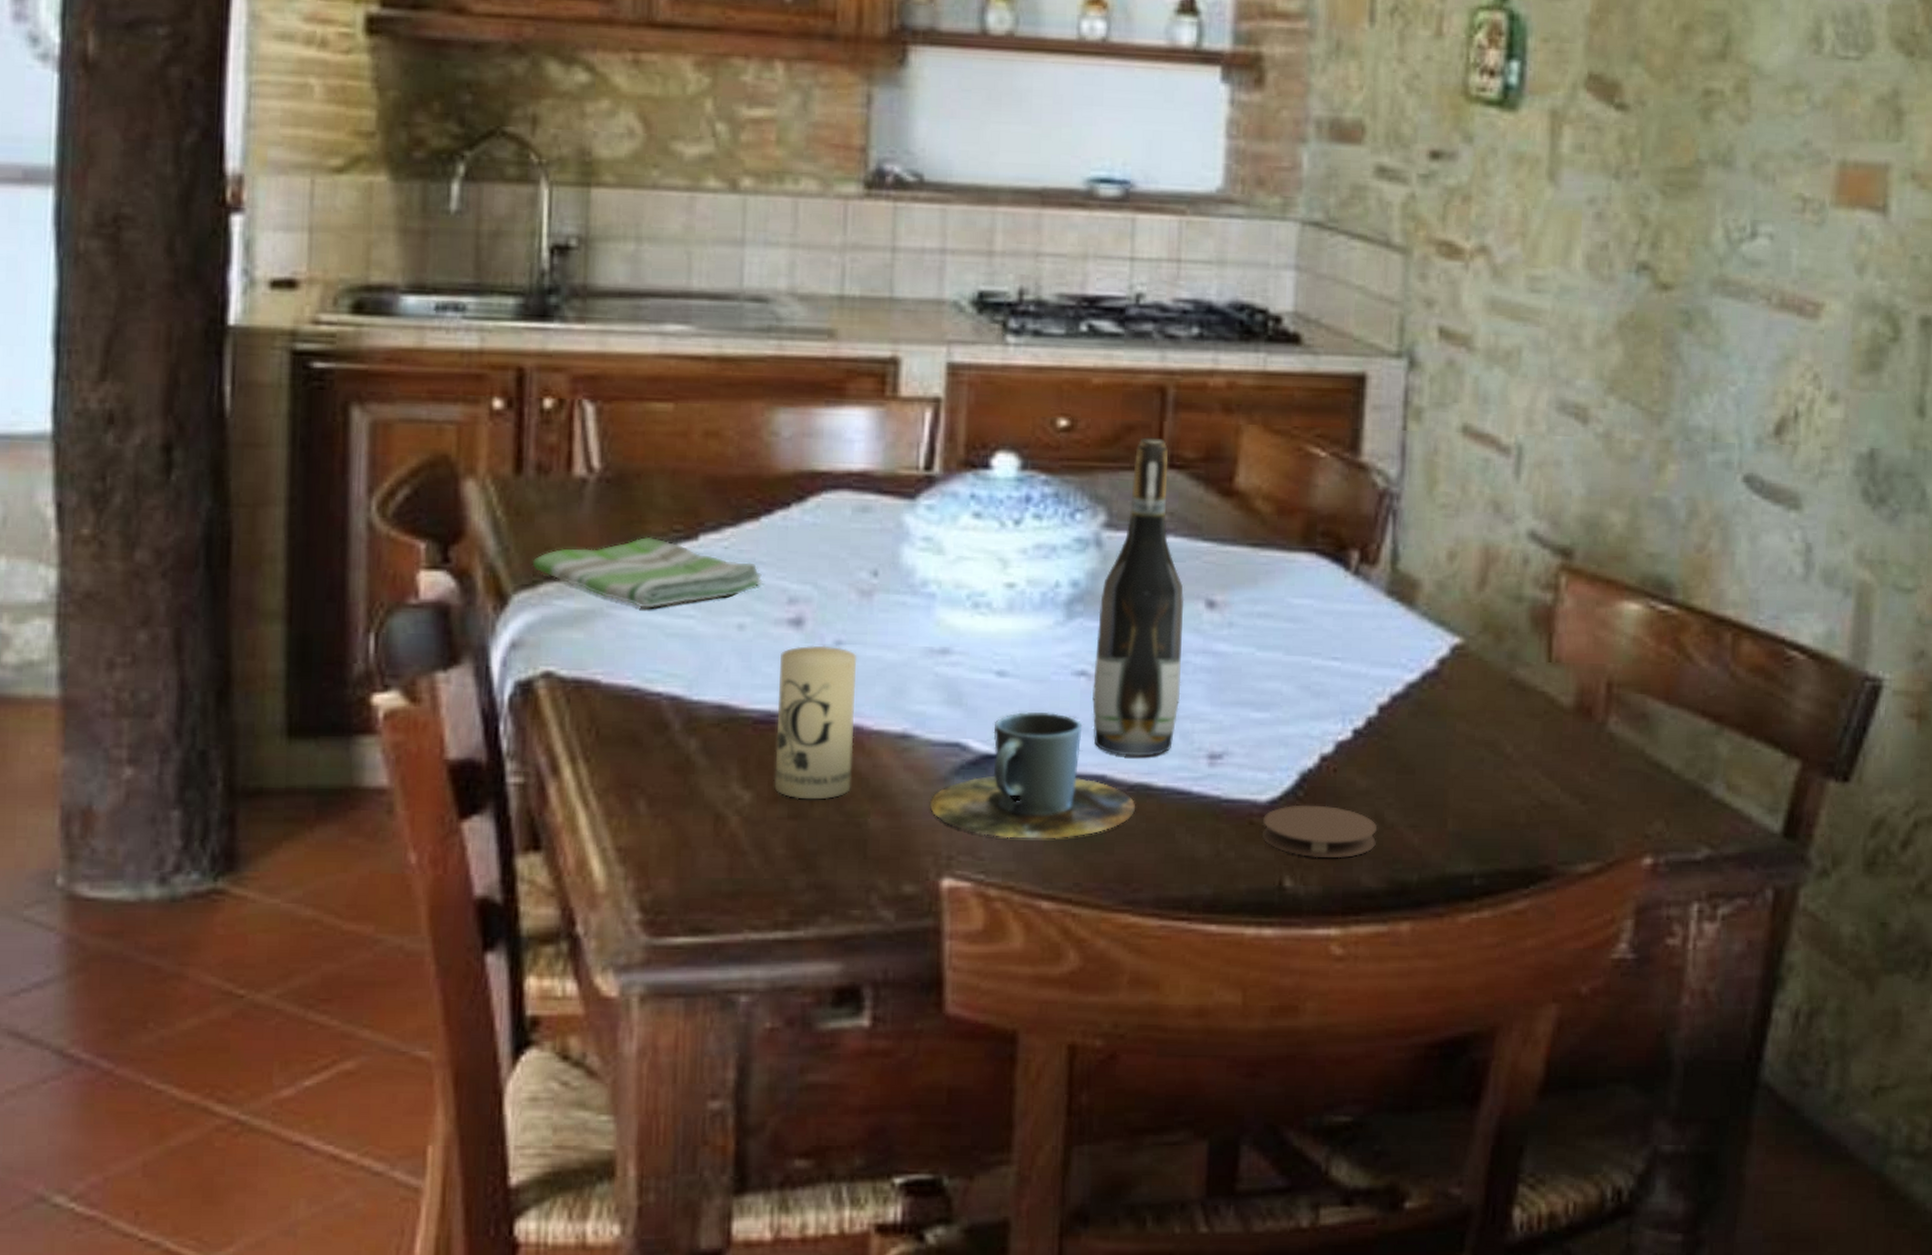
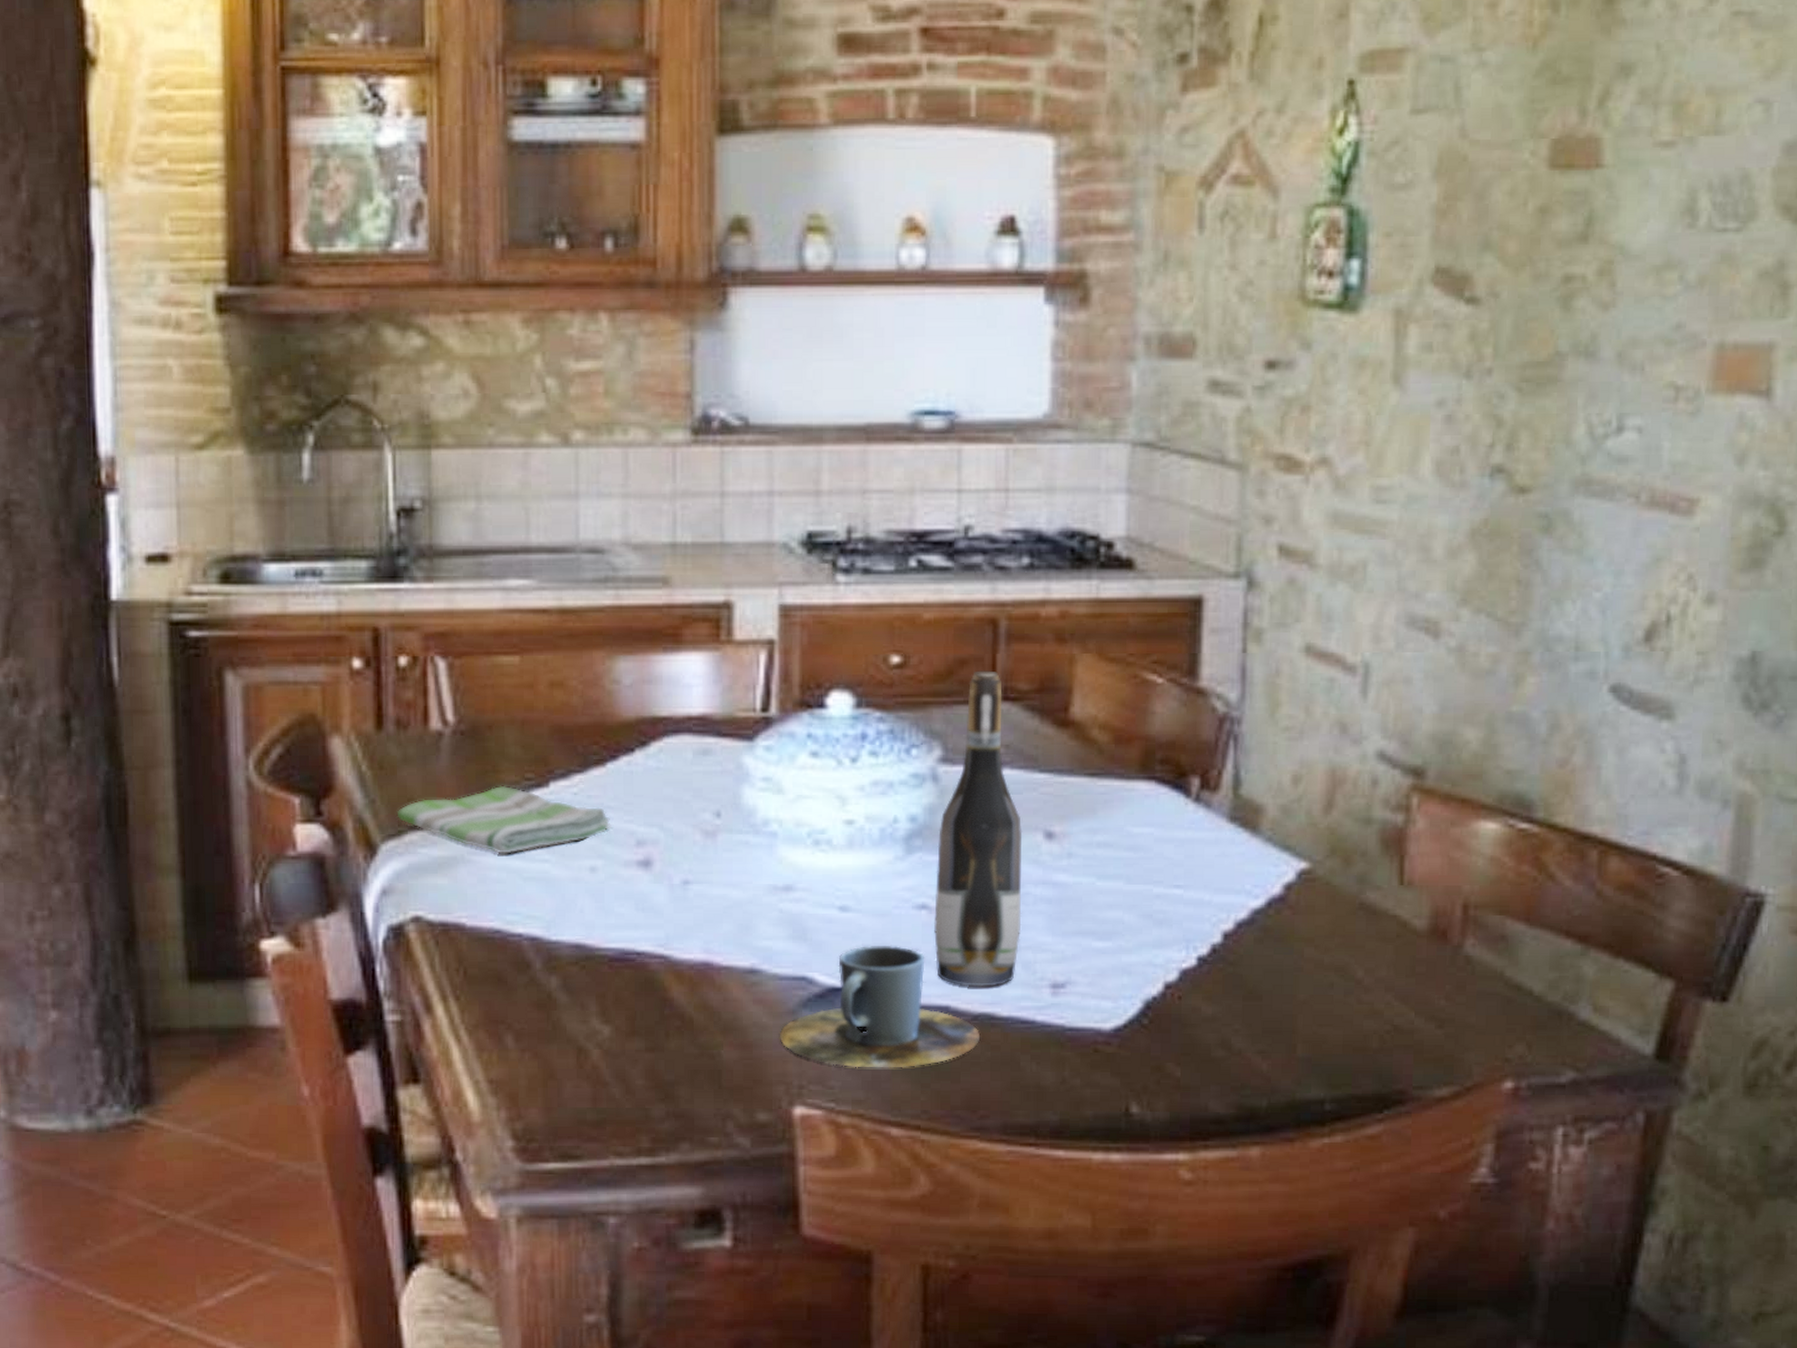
candle: present [774,645,857,800] -> none [631,885,705,1033]
coaster: present [1262,804,1377,859] -> none [1108,1032,1224,1085]

